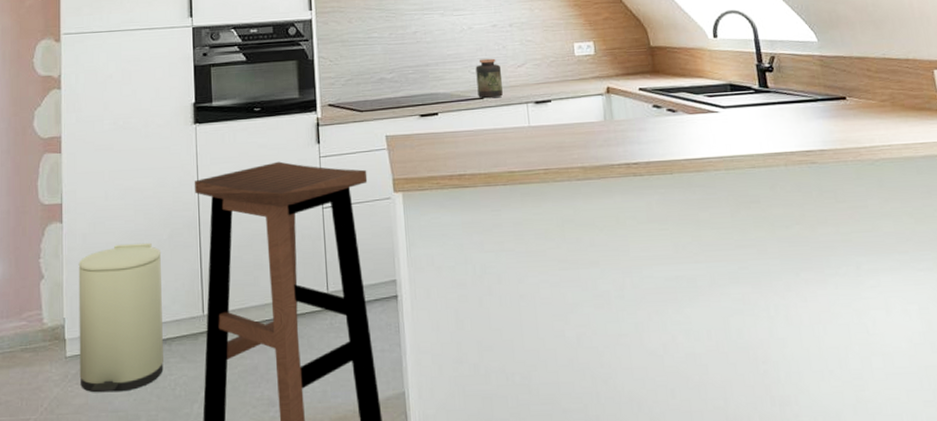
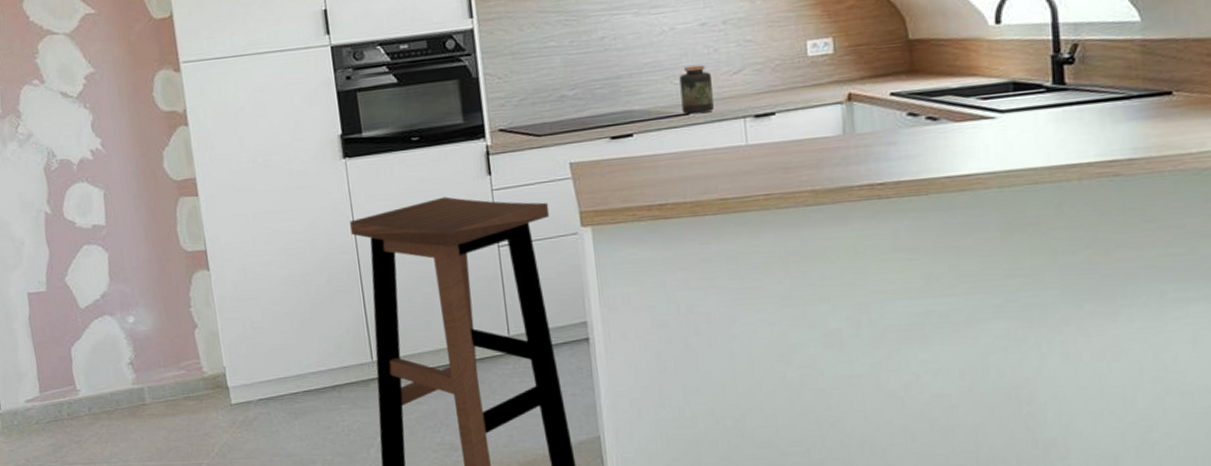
pedal bin: present [78,242,164,393] -> none [232,288,335,439]

